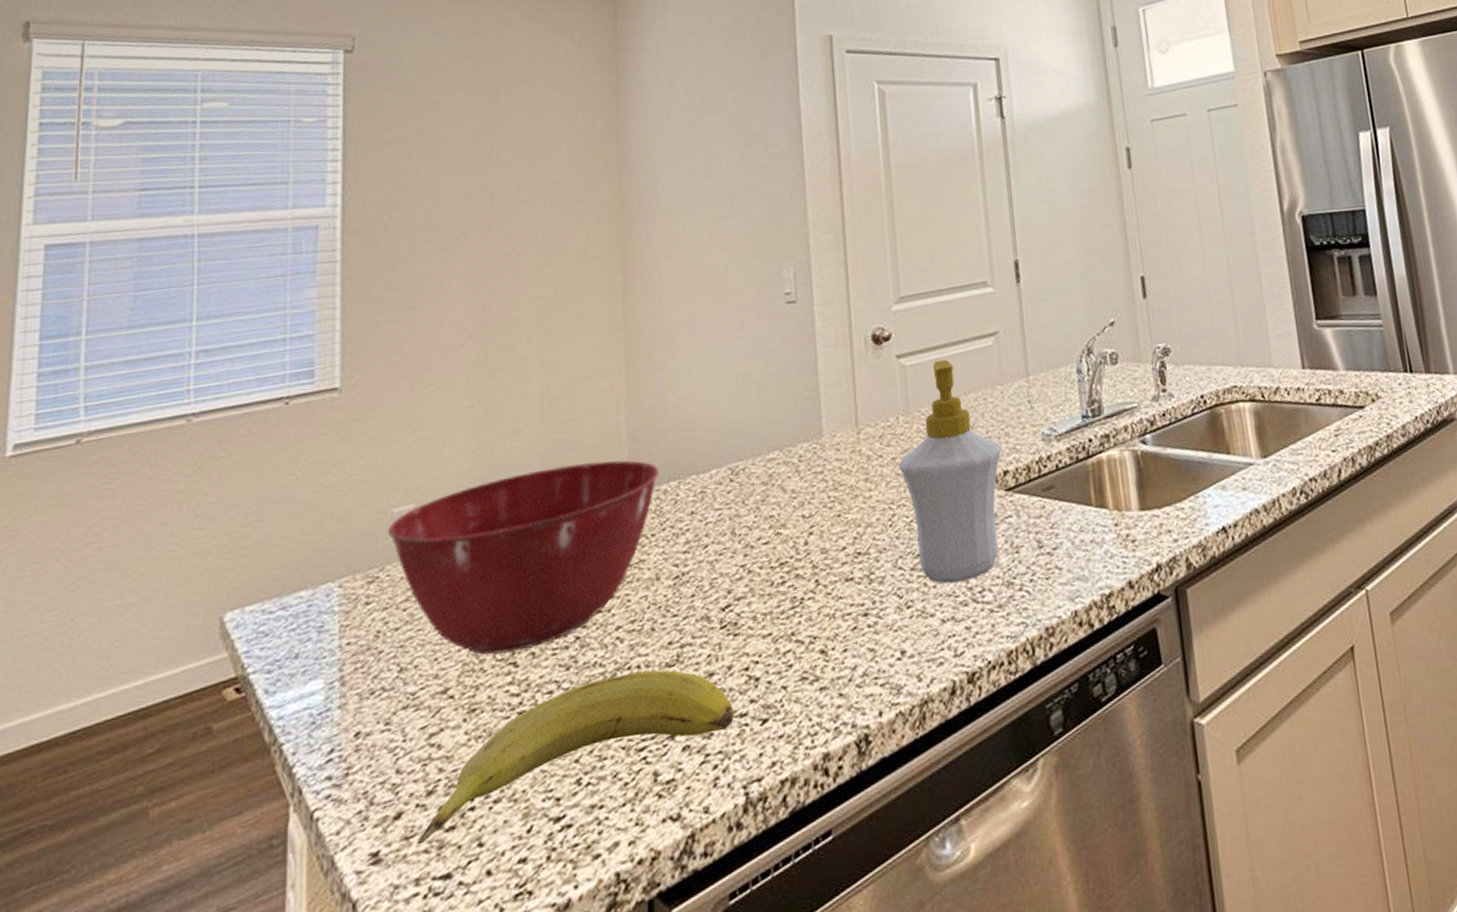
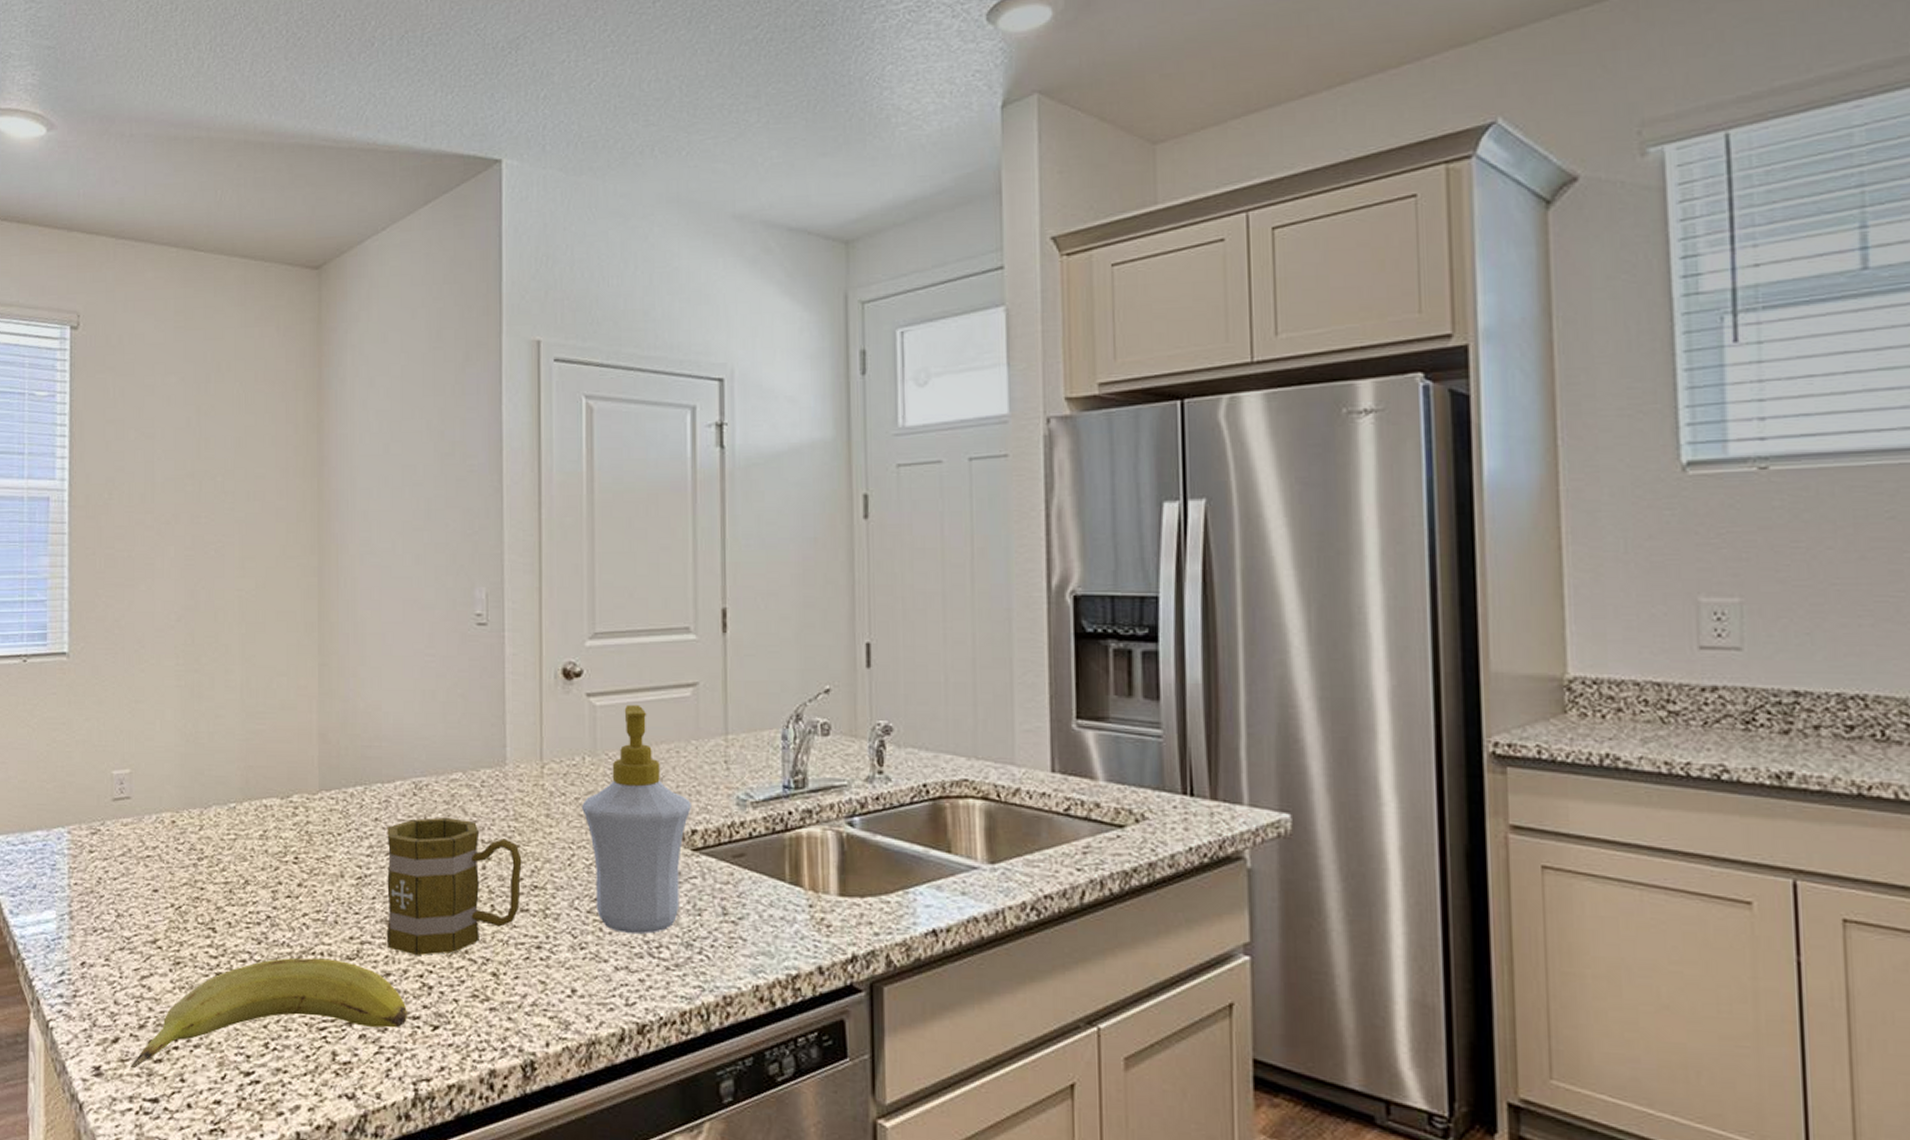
mixing bowl: present [387,459,660,655] -> none [107,754,348,919]
mug: none [704,497,844,648] -> present [387,817,522,955]

